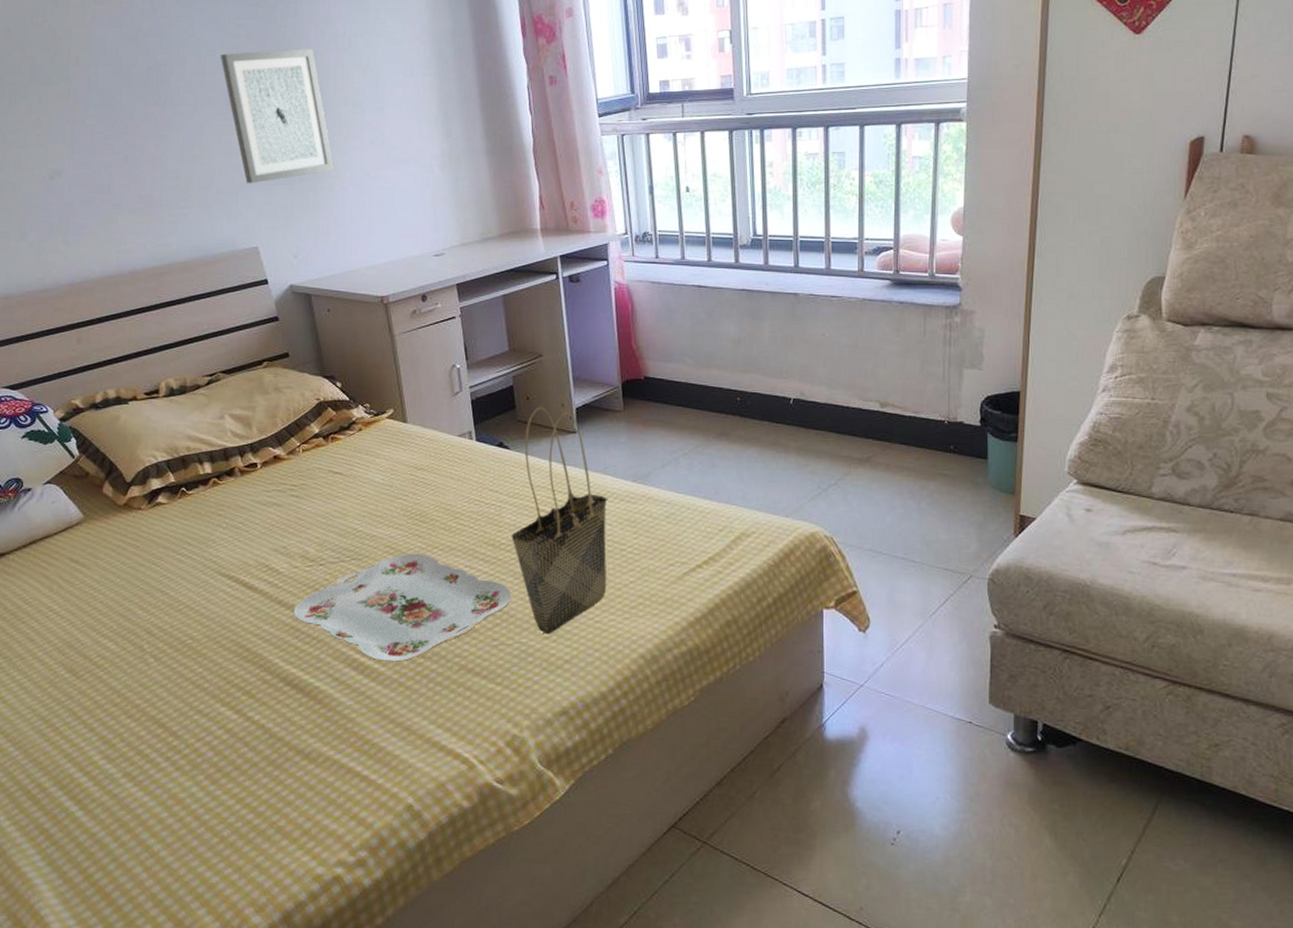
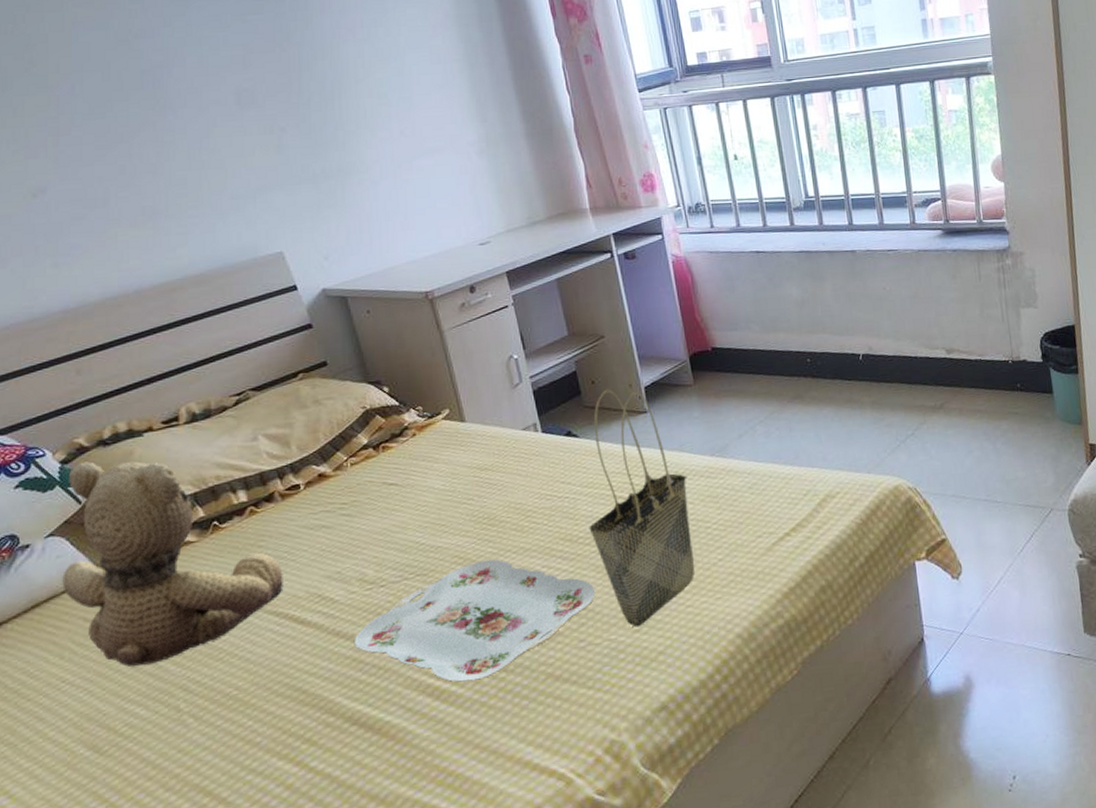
teddy bear: none [55,421,237,606] -> present [62,461,283,666]
wall art: present [220,49,335,184] -> none [224,41,363,186]

